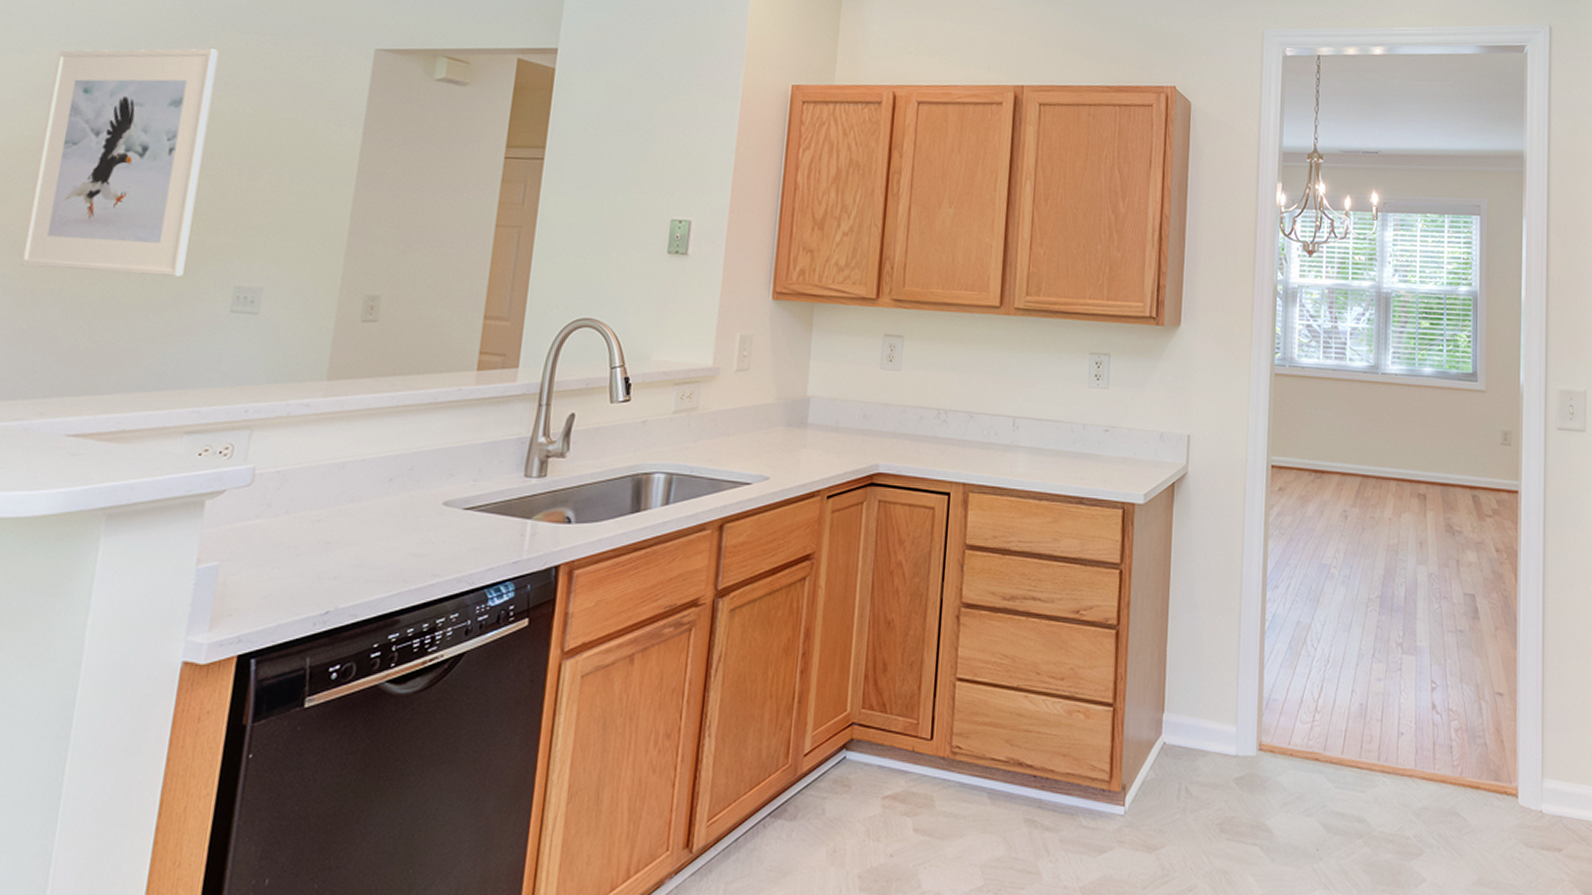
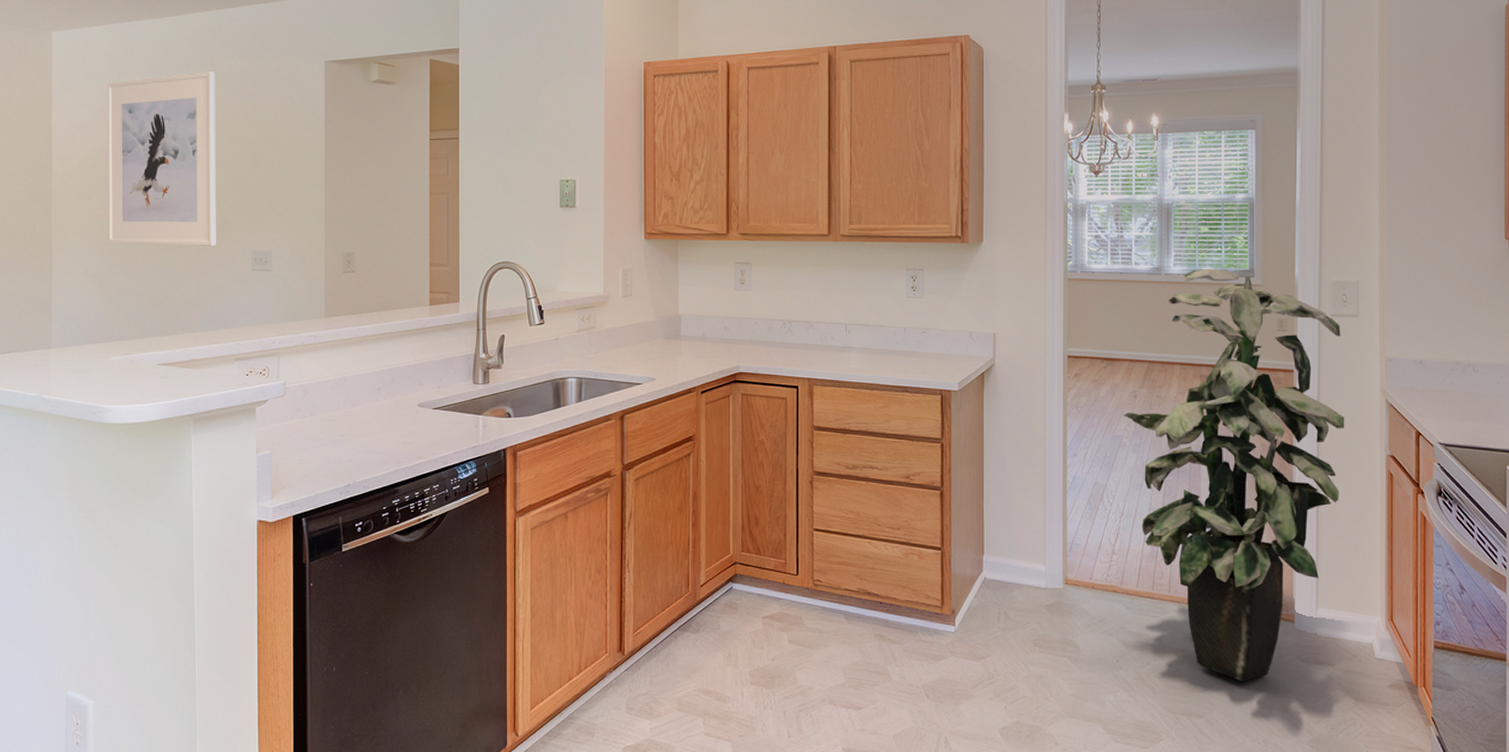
indoor plant: none [1332,368,1572,873] -> present [1124,268,1345,681]

